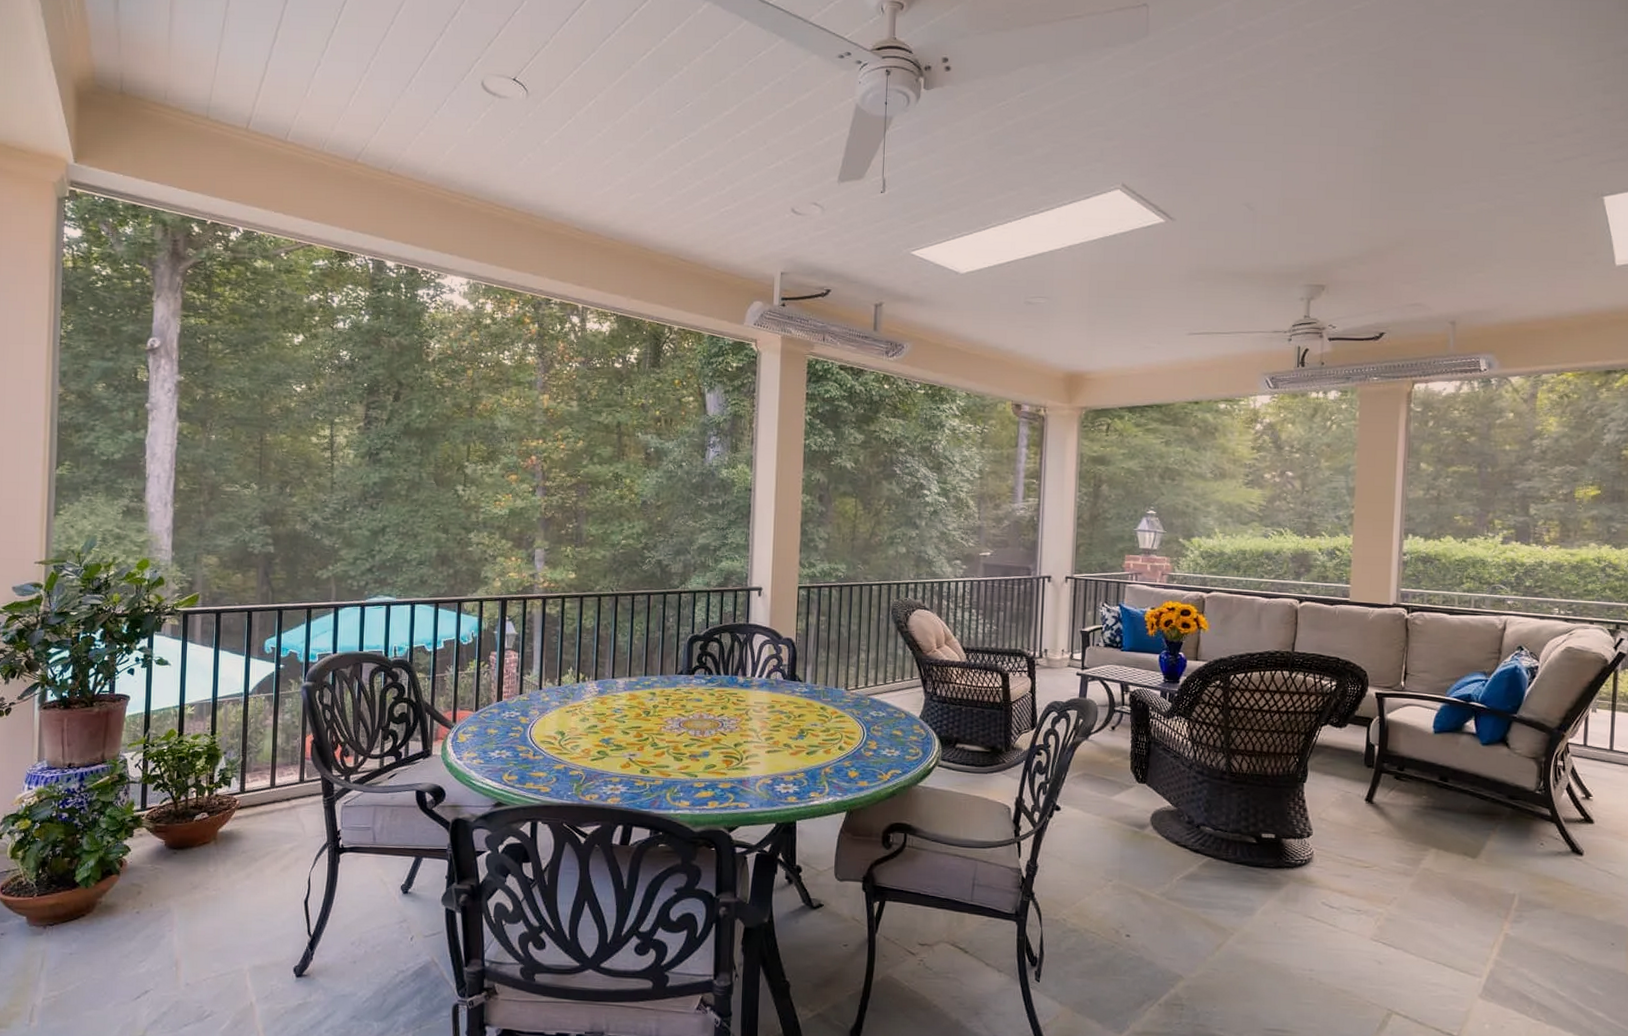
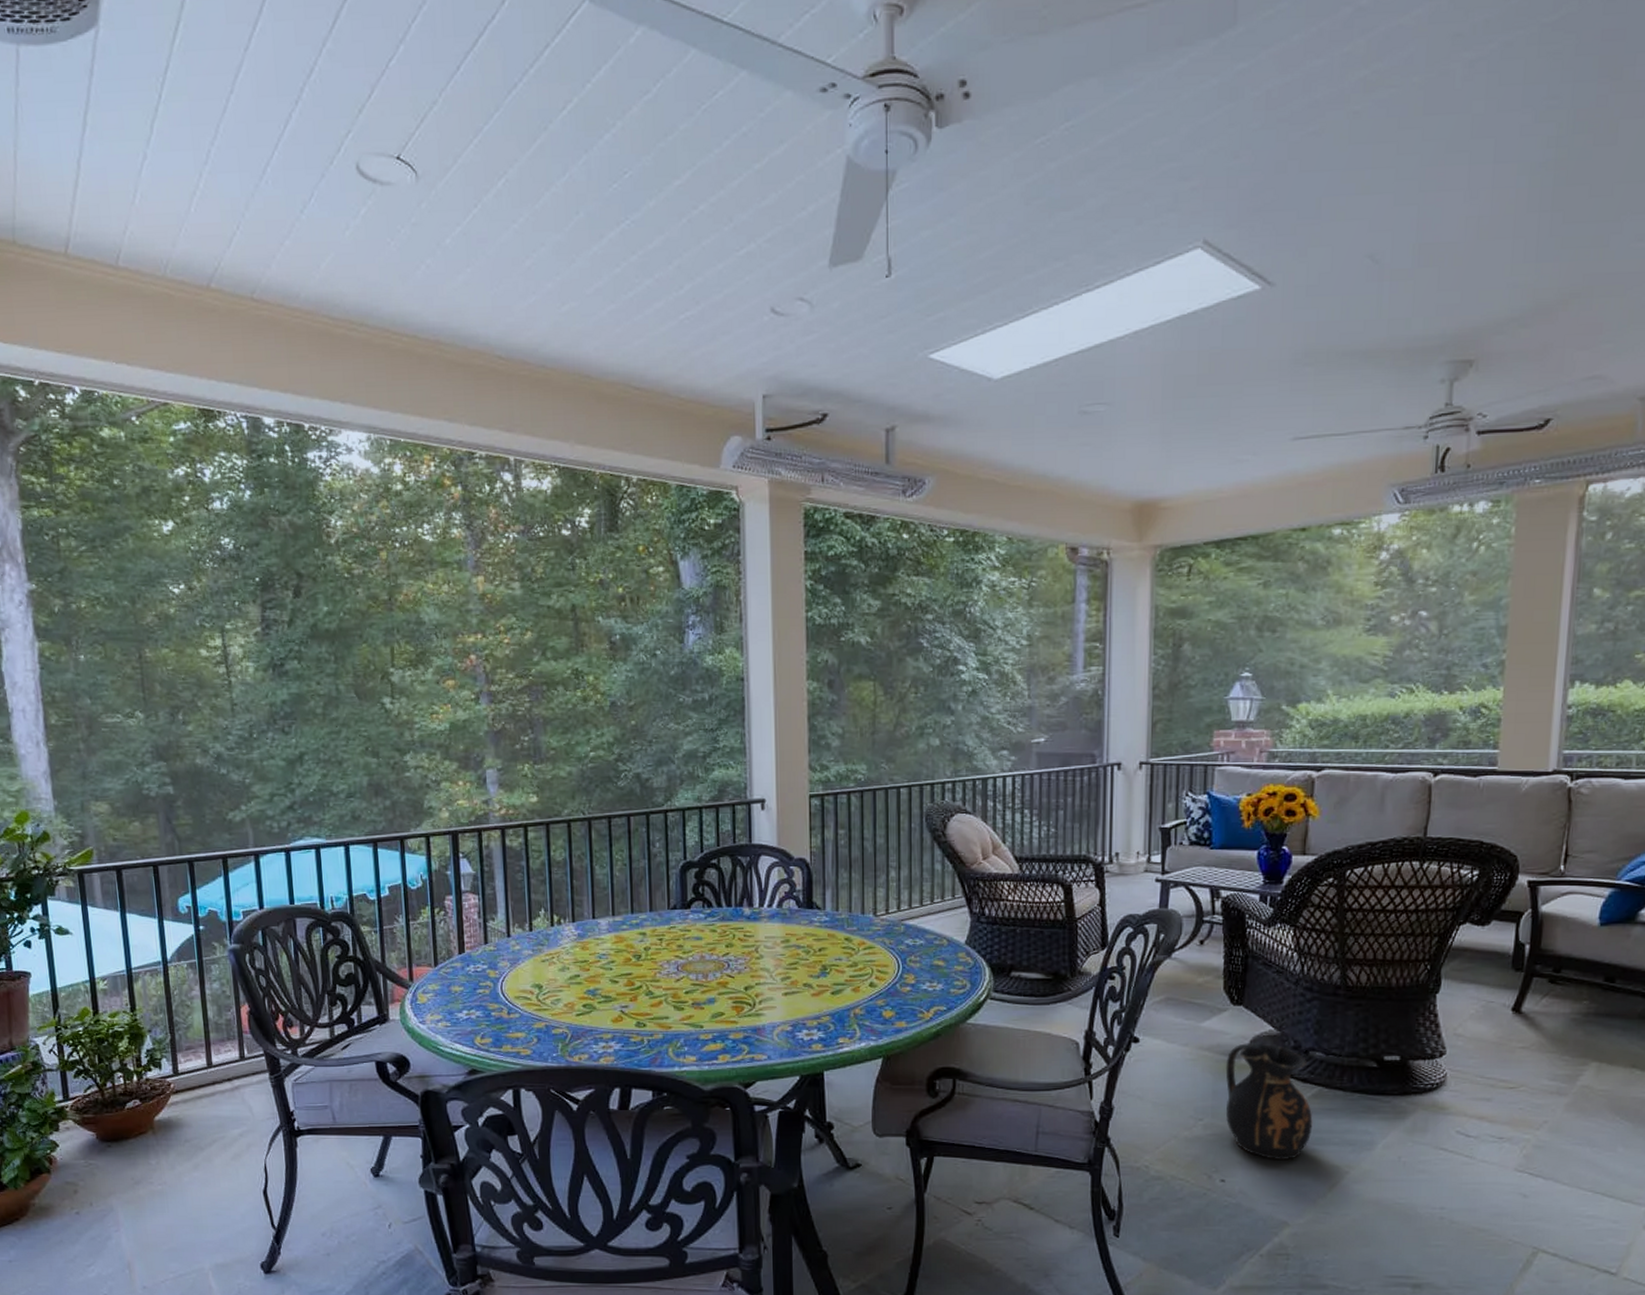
ceramic jug: none [1131,816,1204,920] -> present [1225,1043,1313,1159]

